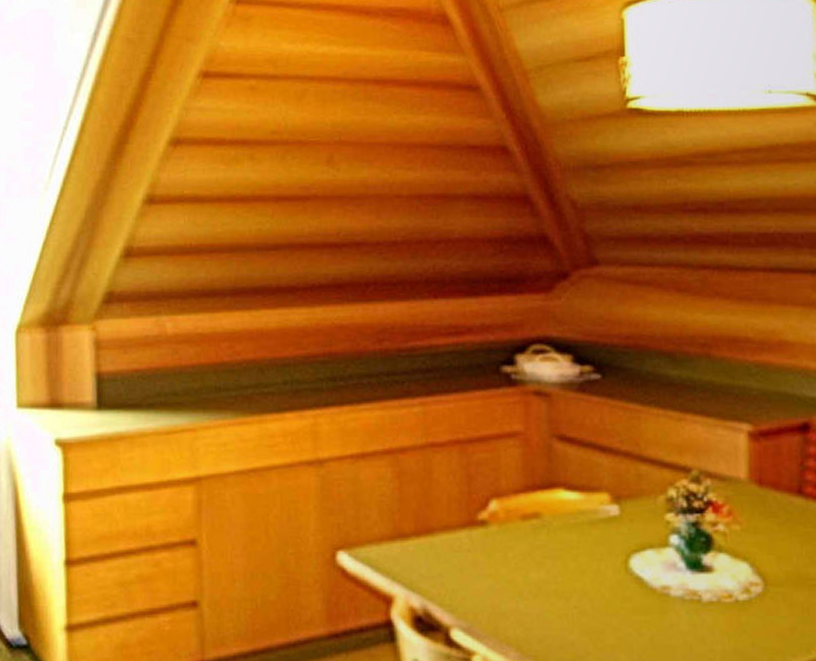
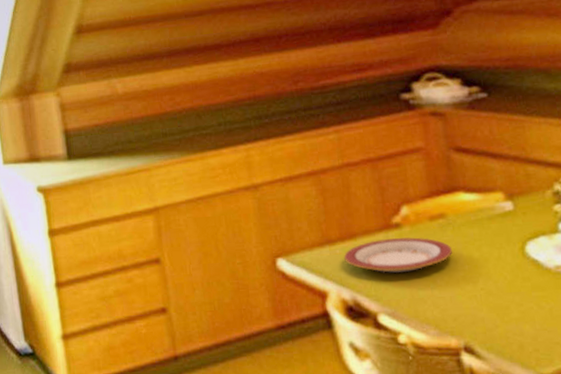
plate: none [417,538,546,579] -> present [344,237,453,273]

